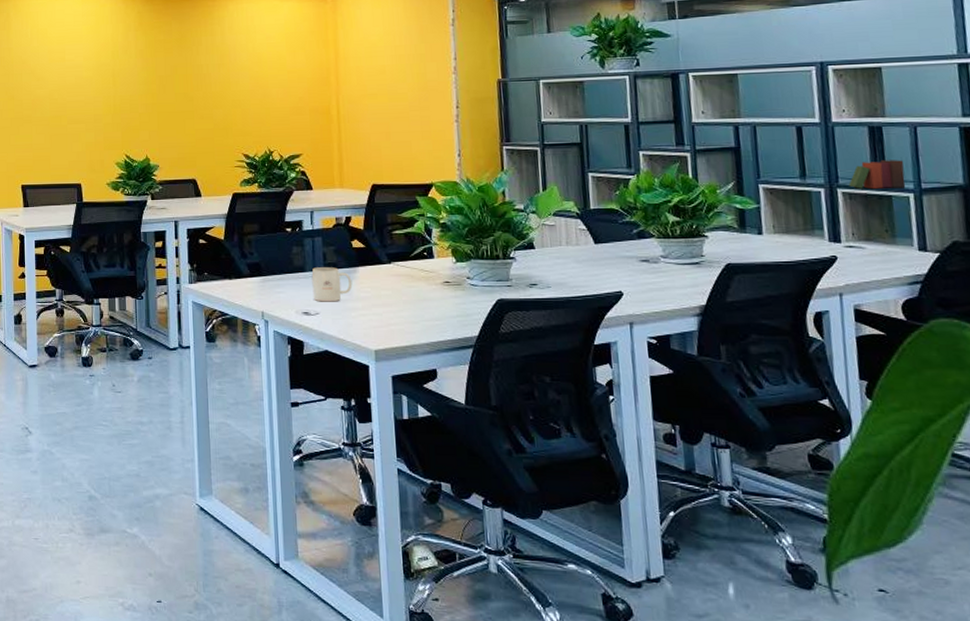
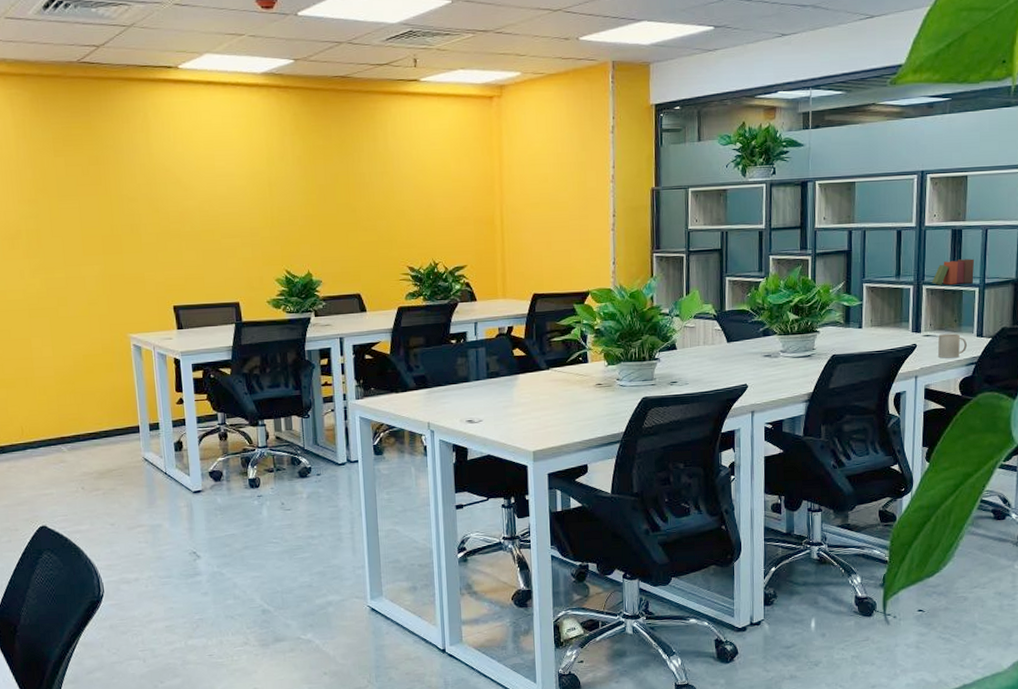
mug: present [311,267,353,302] -> none [475,376,514,410]
mug: none [865,246,906,276] -> present [937,333,967,359]

